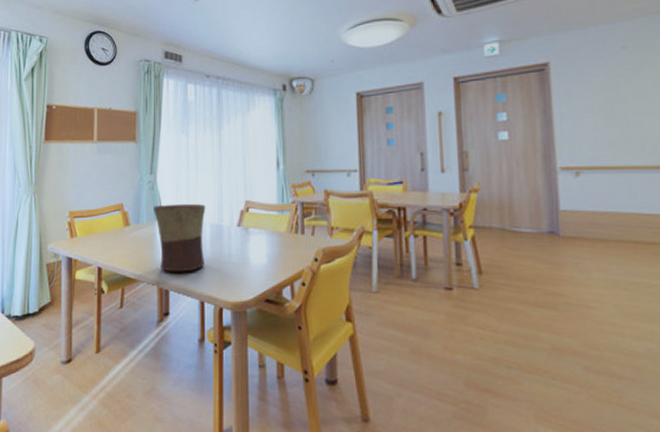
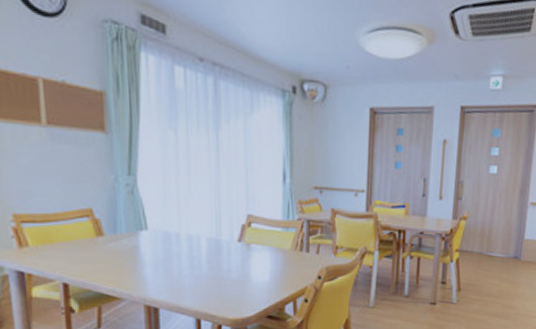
flower pot: present [154,203,206,272] -> none [135,213,201,289]

